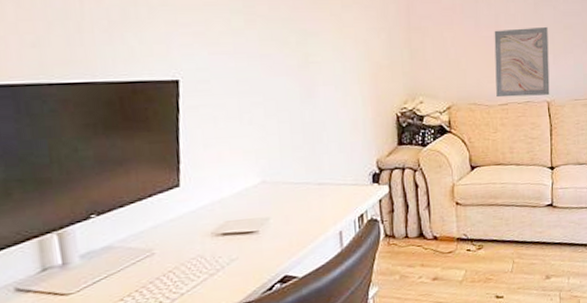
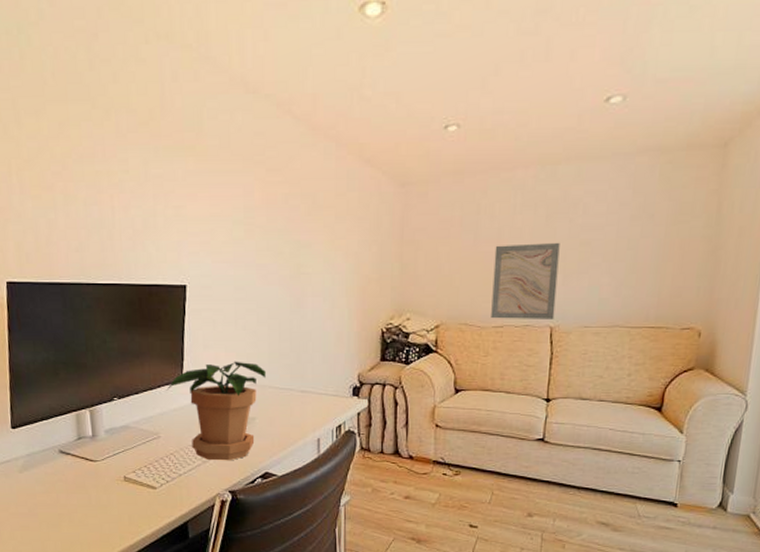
potted plant: none [159,158,278,272] -> present [166,361,266,461]

